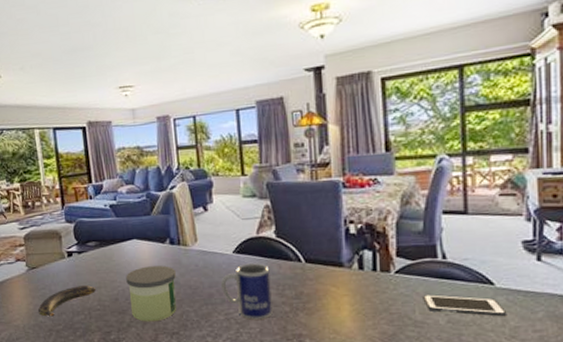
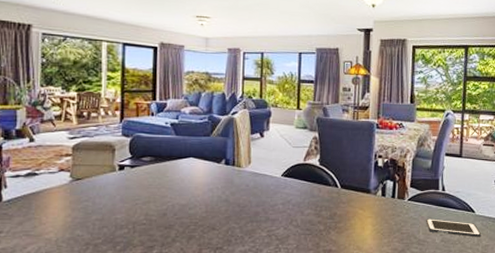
banana: present [38,285,97,317] -> none [77,200,145,230]
candle: present [126,266,177,322] -> none [177,184,227,237]
mug: present [221,263,273,320] -> none [267,186,311,237]

